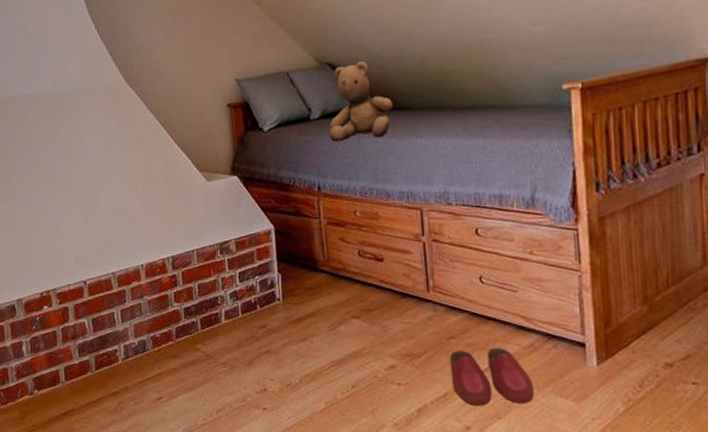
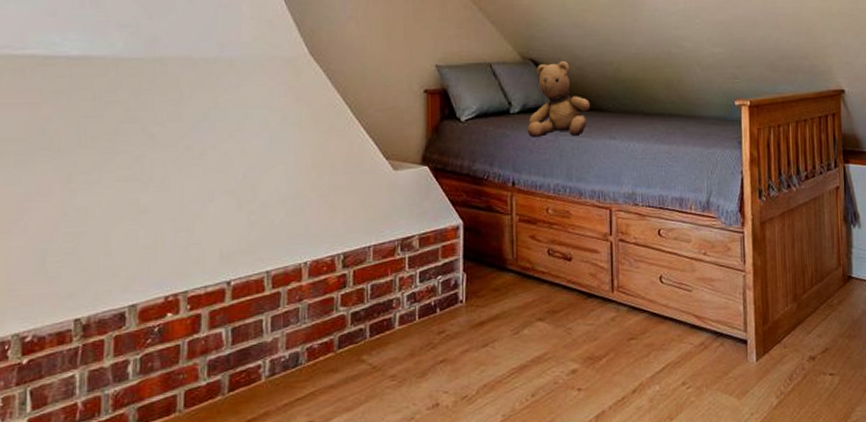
slippers: present [449,348,534,406] -> none [629,347,703,409]

